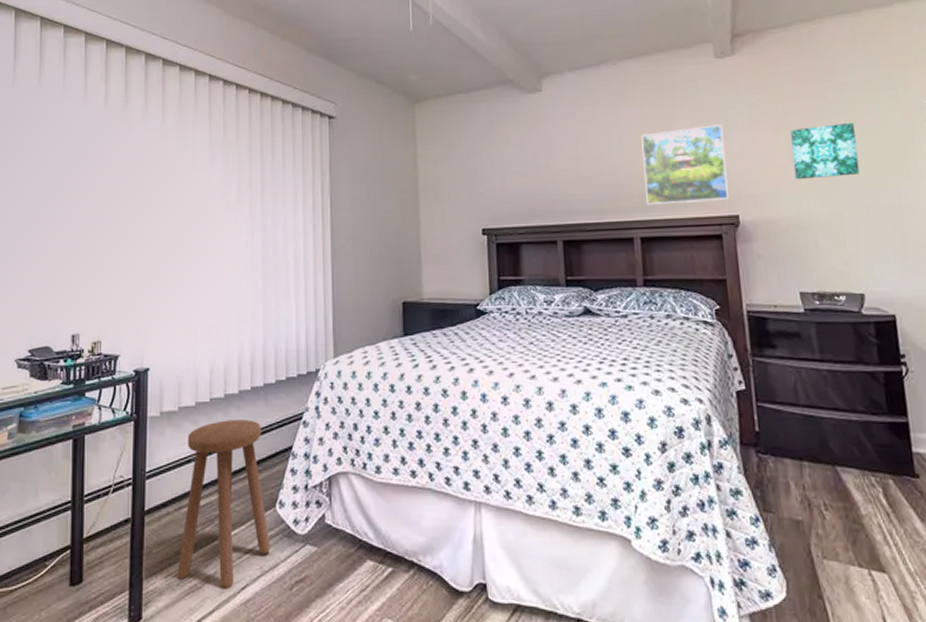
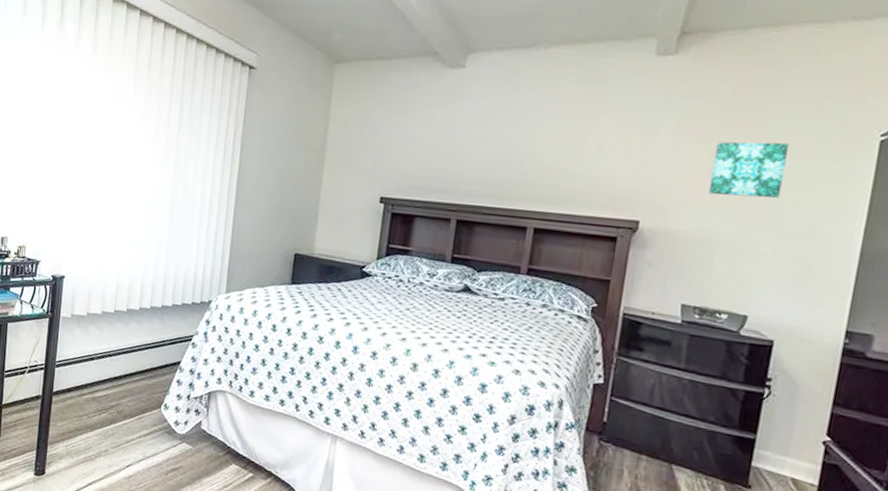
stool: present [177,419,271,589] -> none [75,330,156,464]
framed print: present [641,124,729,206] -> none [548,125,646,204]

